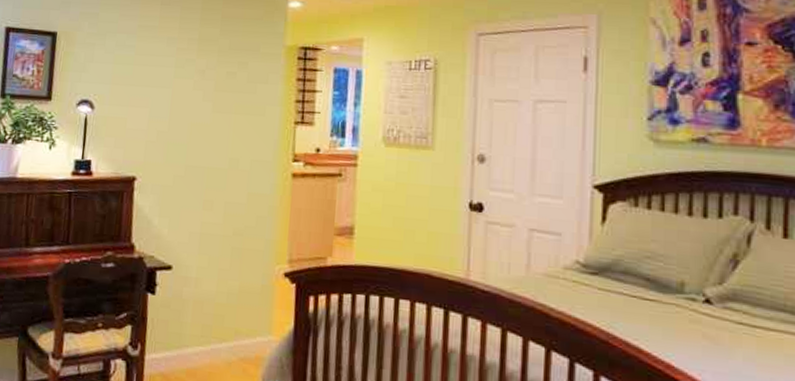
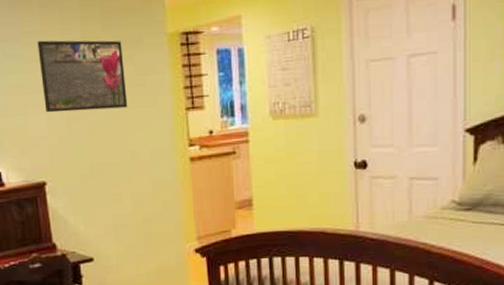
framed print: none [149,36,238,113] -> present [37,40,128,113]

